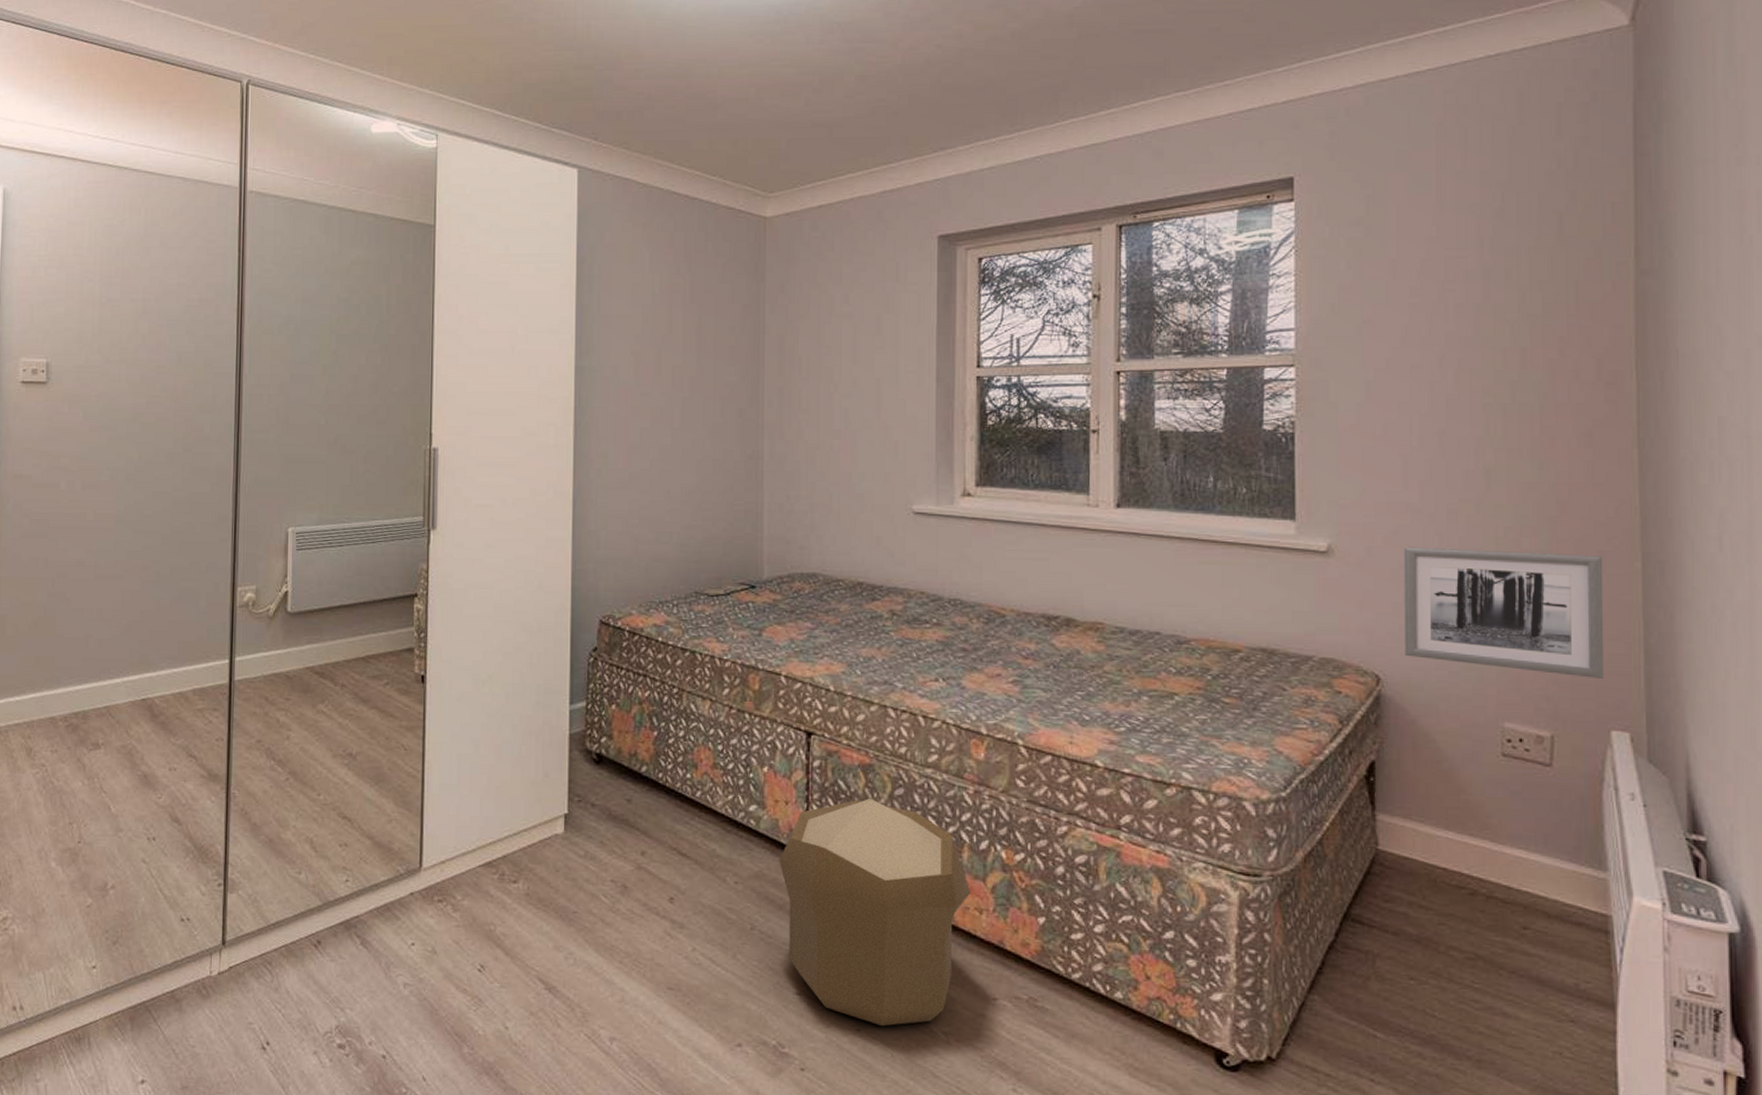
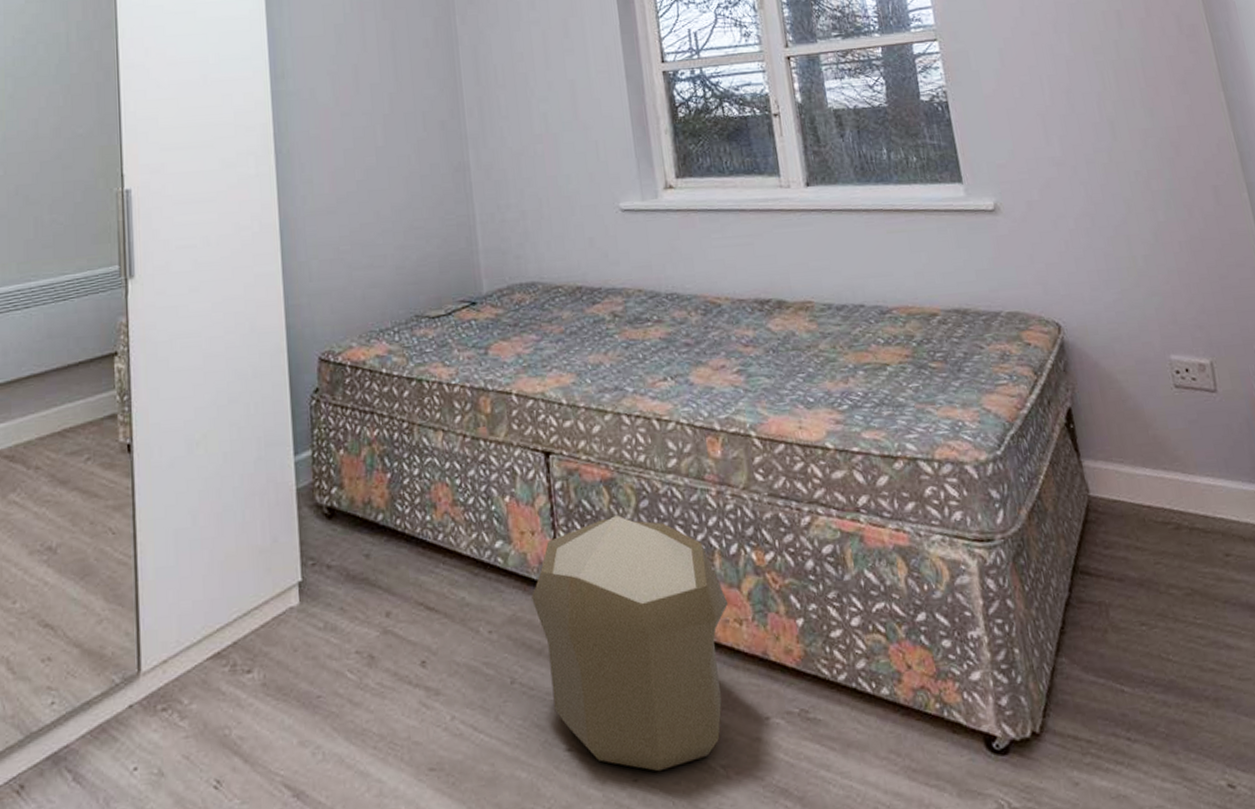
wall art: present [1404,546,1605,678] -> none [1057,190,1241,304]

